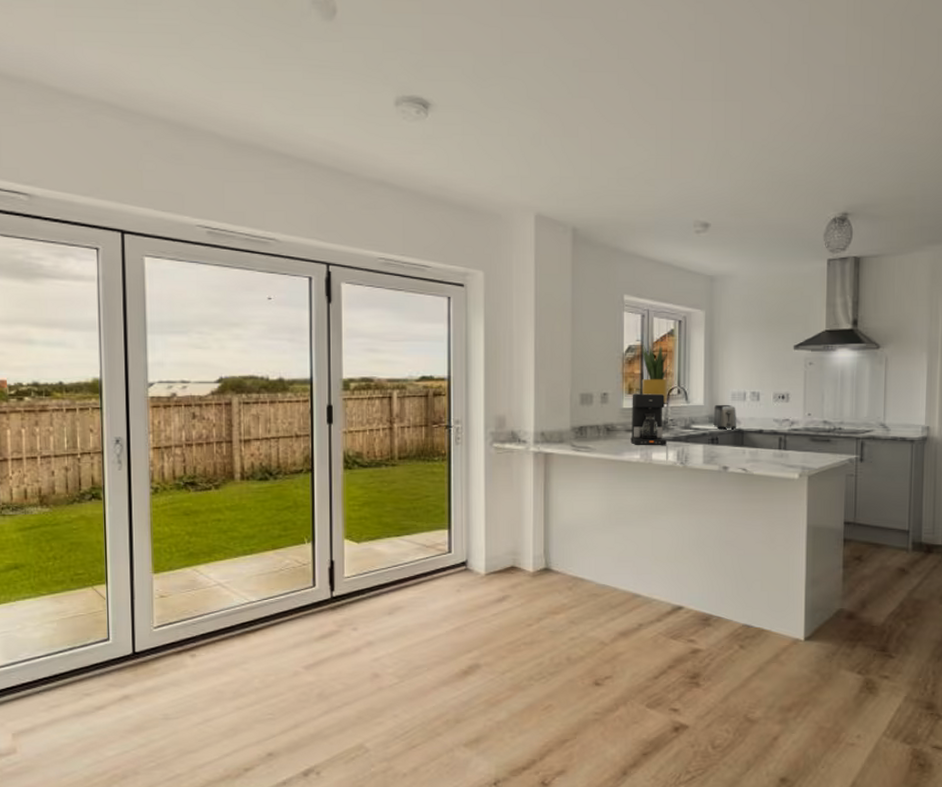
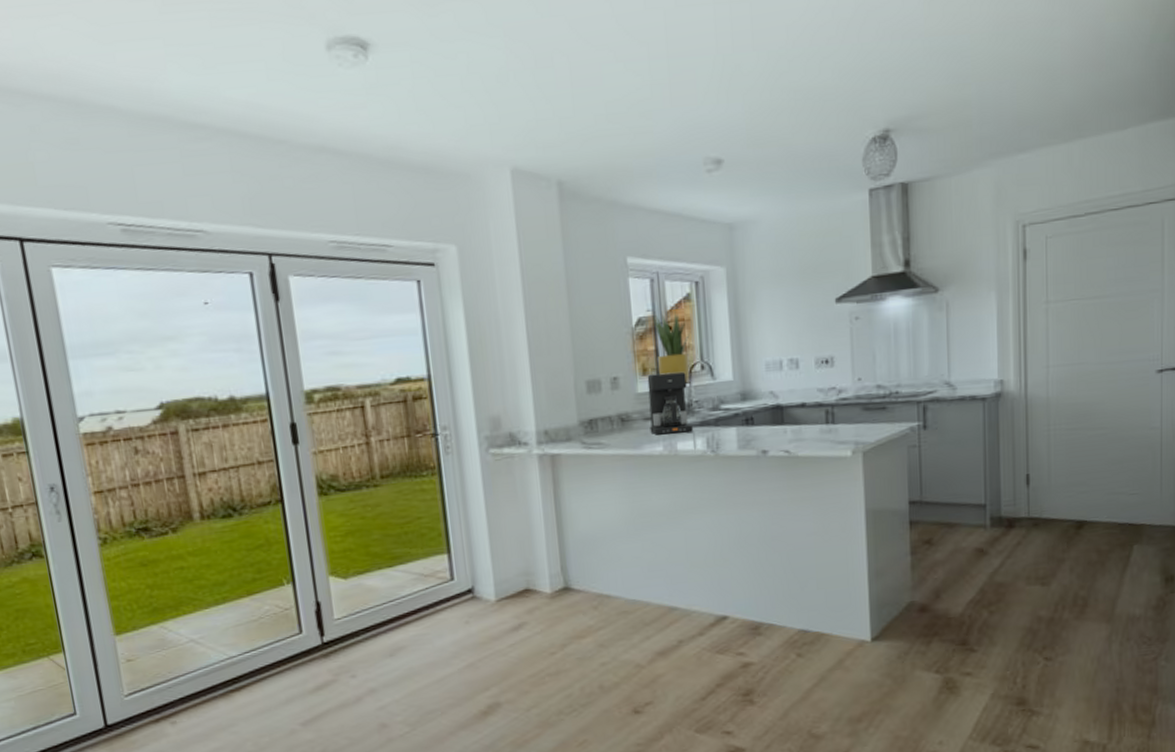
toaster: present [713,404,737,430] -> none [745,376,775,408]

